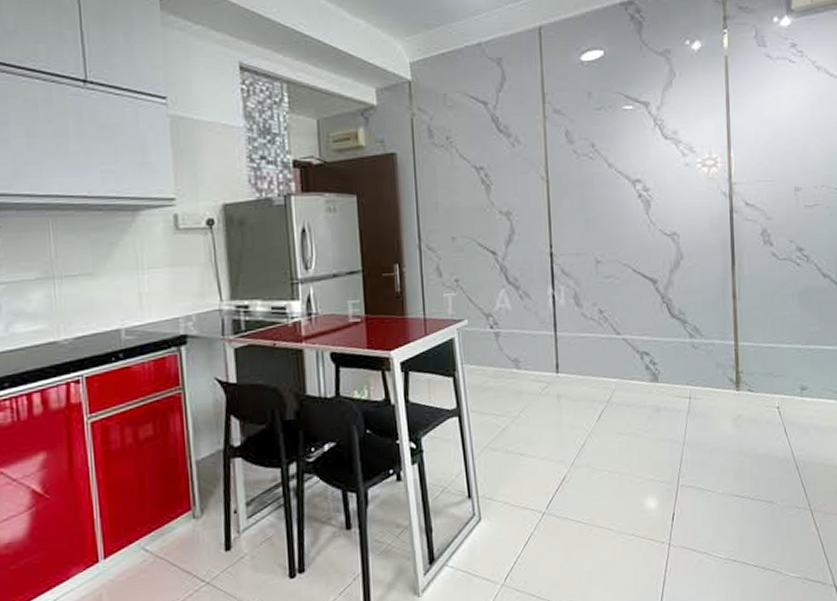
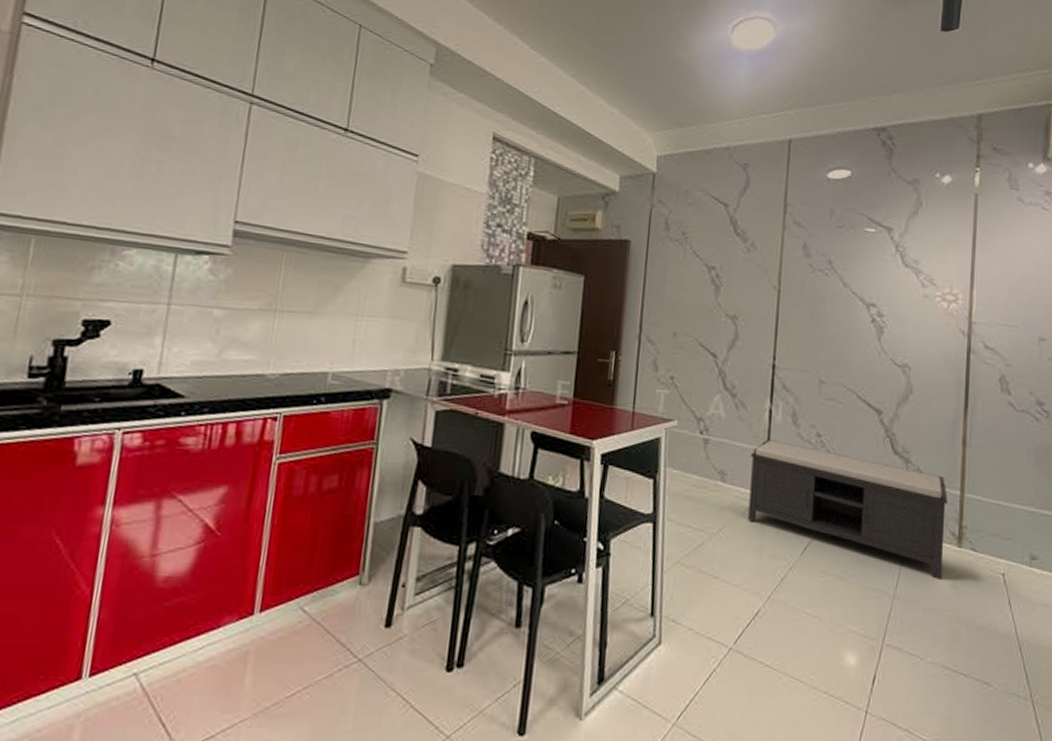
bench: none [540,322,724,422] -> present [748,438,948,579]

